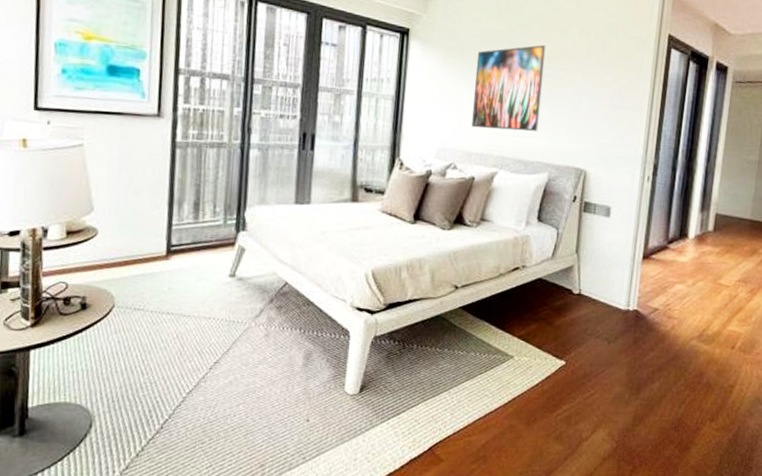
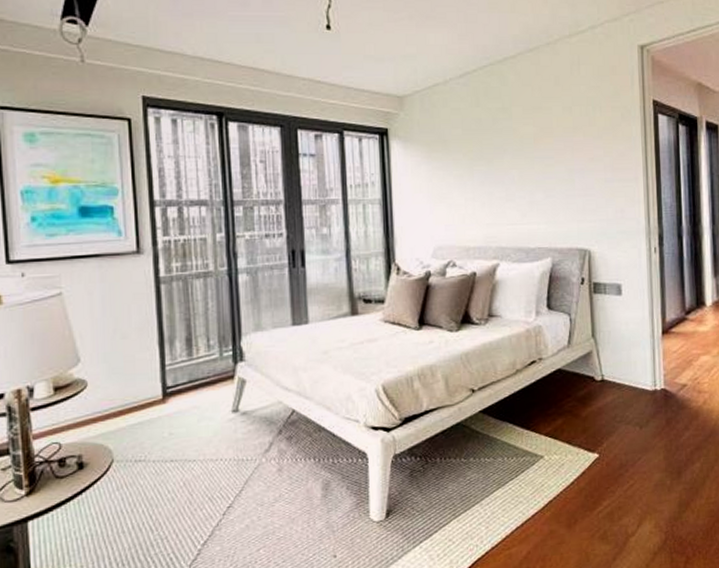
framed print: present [471,44,546,131] -> none [461,126,534,221]

